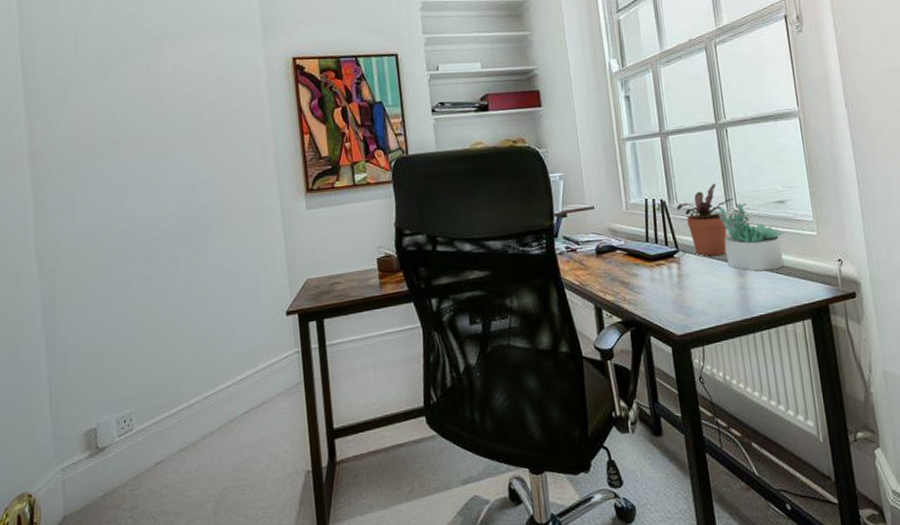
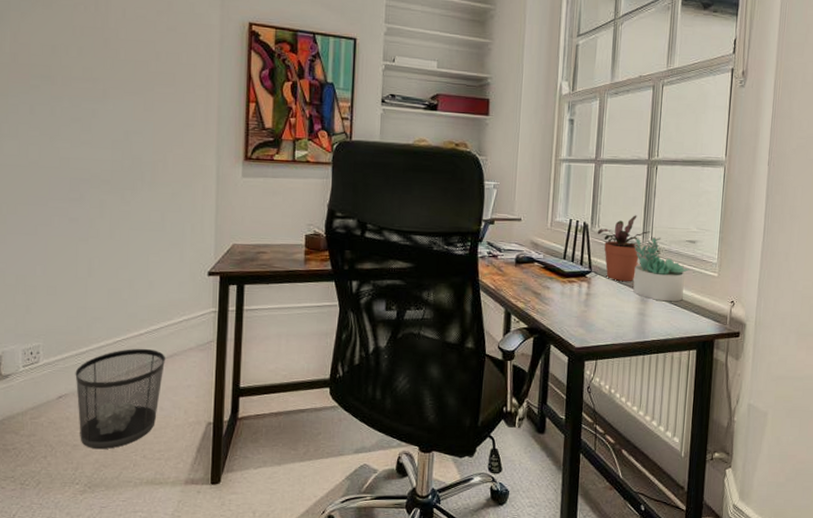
waste bin: none [169,400,256,515] -> present [75,348,166,449]

